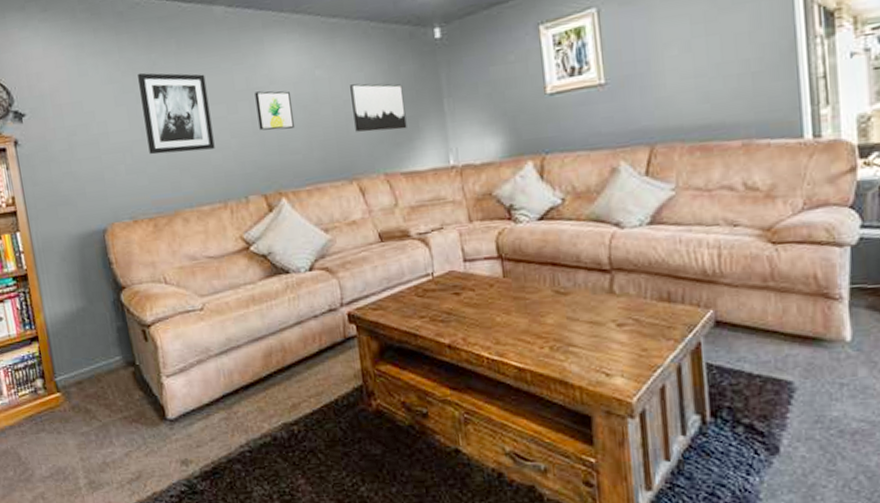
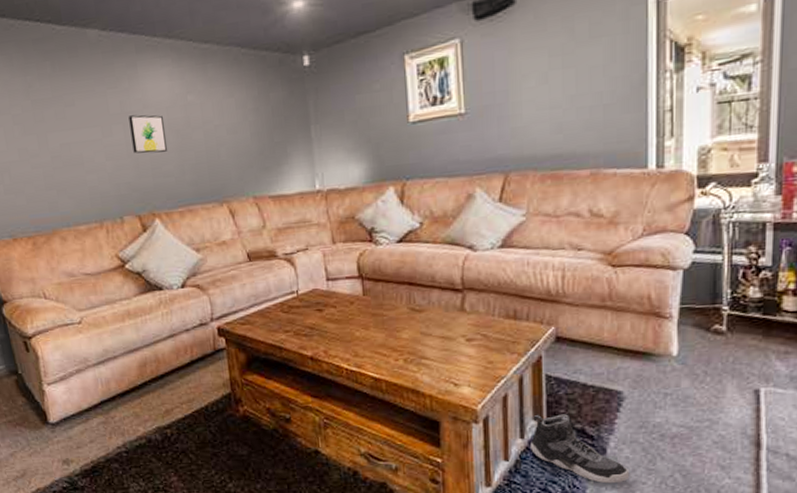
wall art: present [138,72,215,155] -> none [14,94,91,176]
wall art: present [350,83,407,132] -> none [221,109,276,157]
sneaker: none [694,407,808,487] -> present [531,414,630,484]

